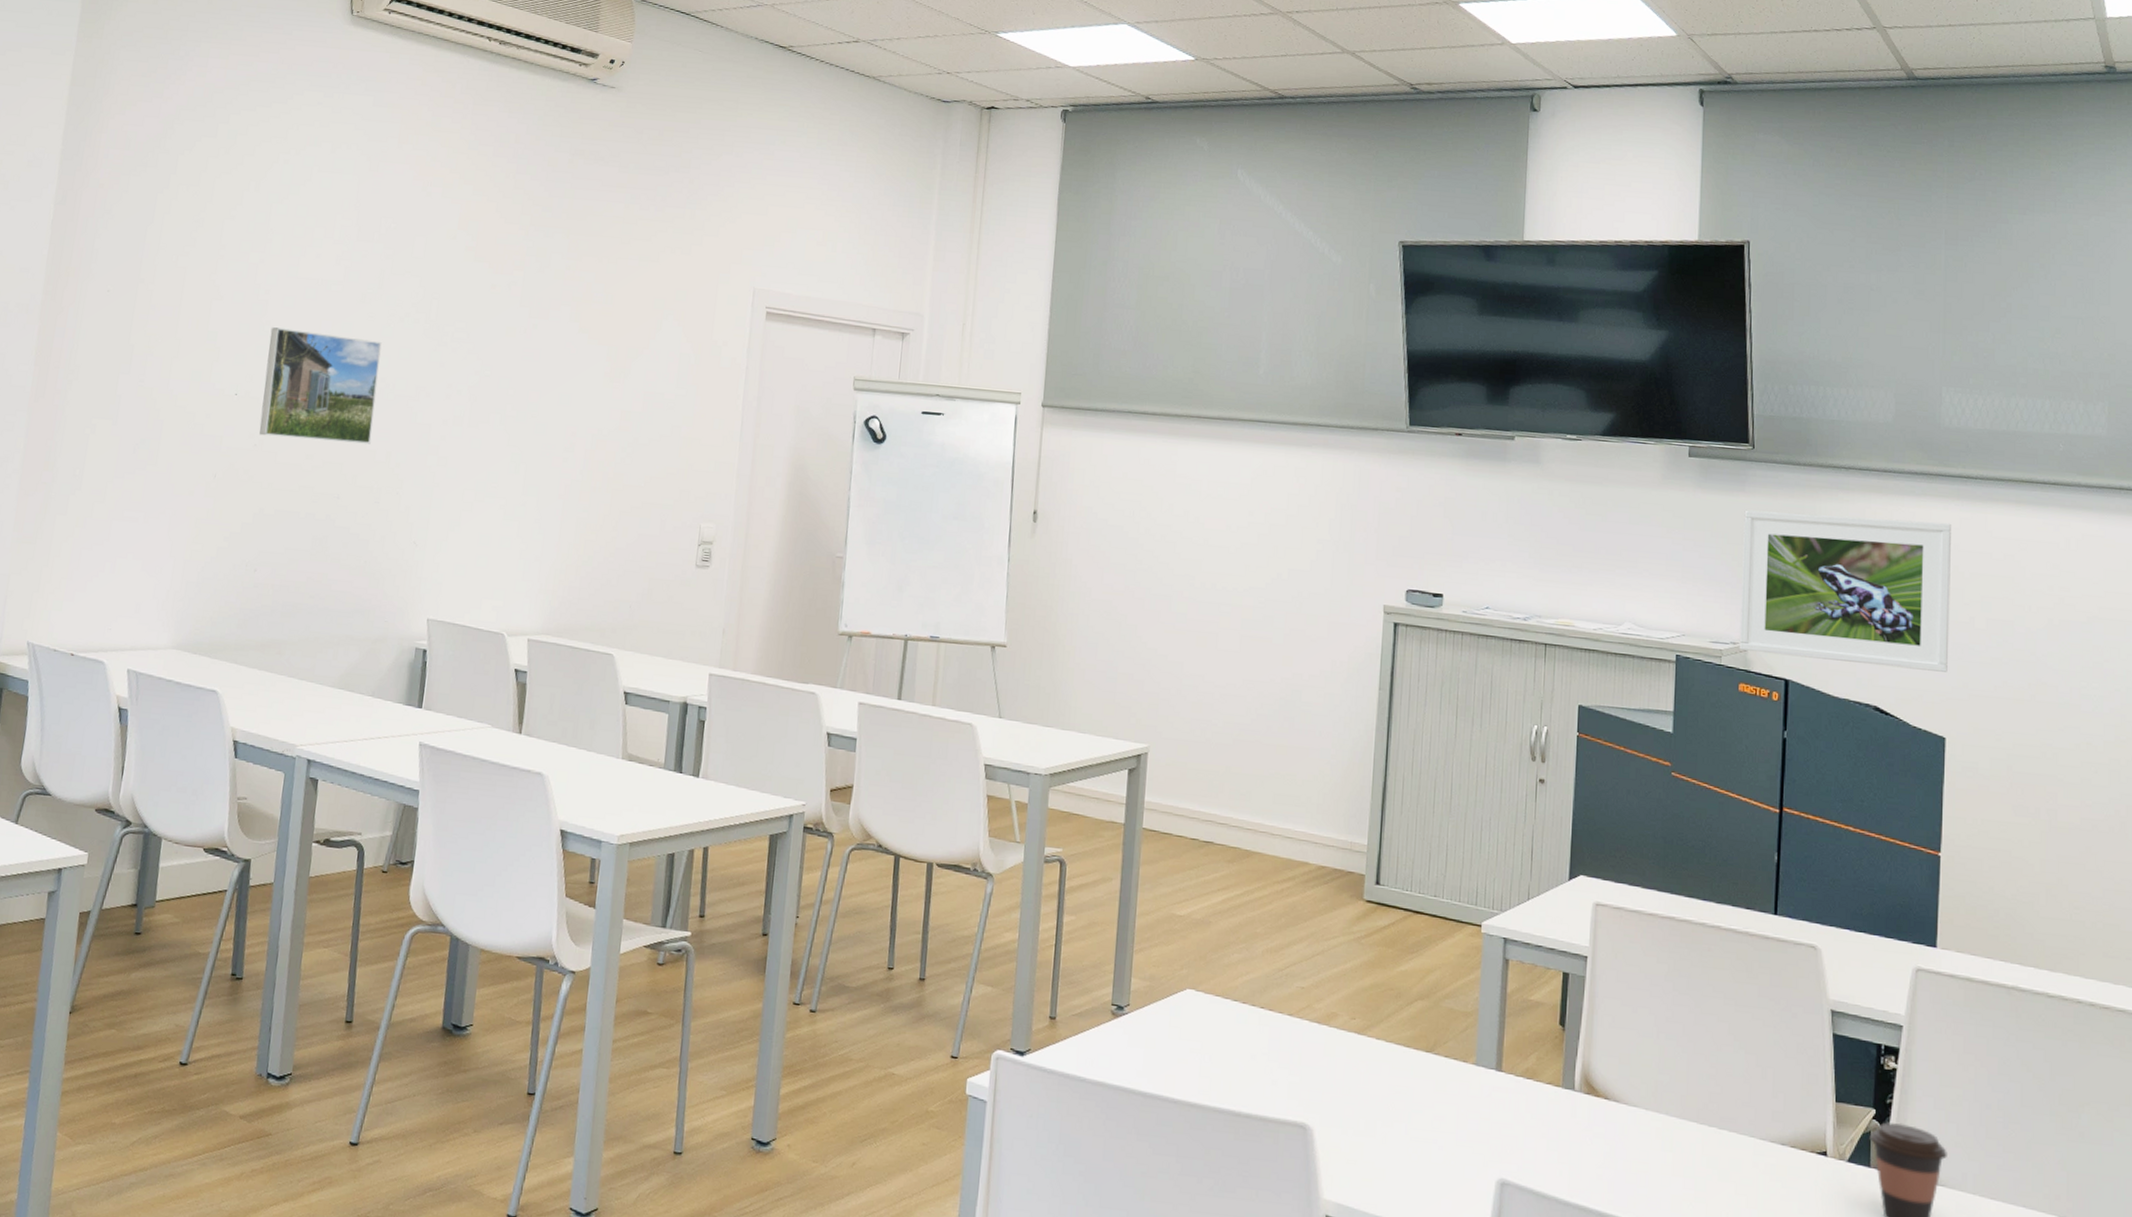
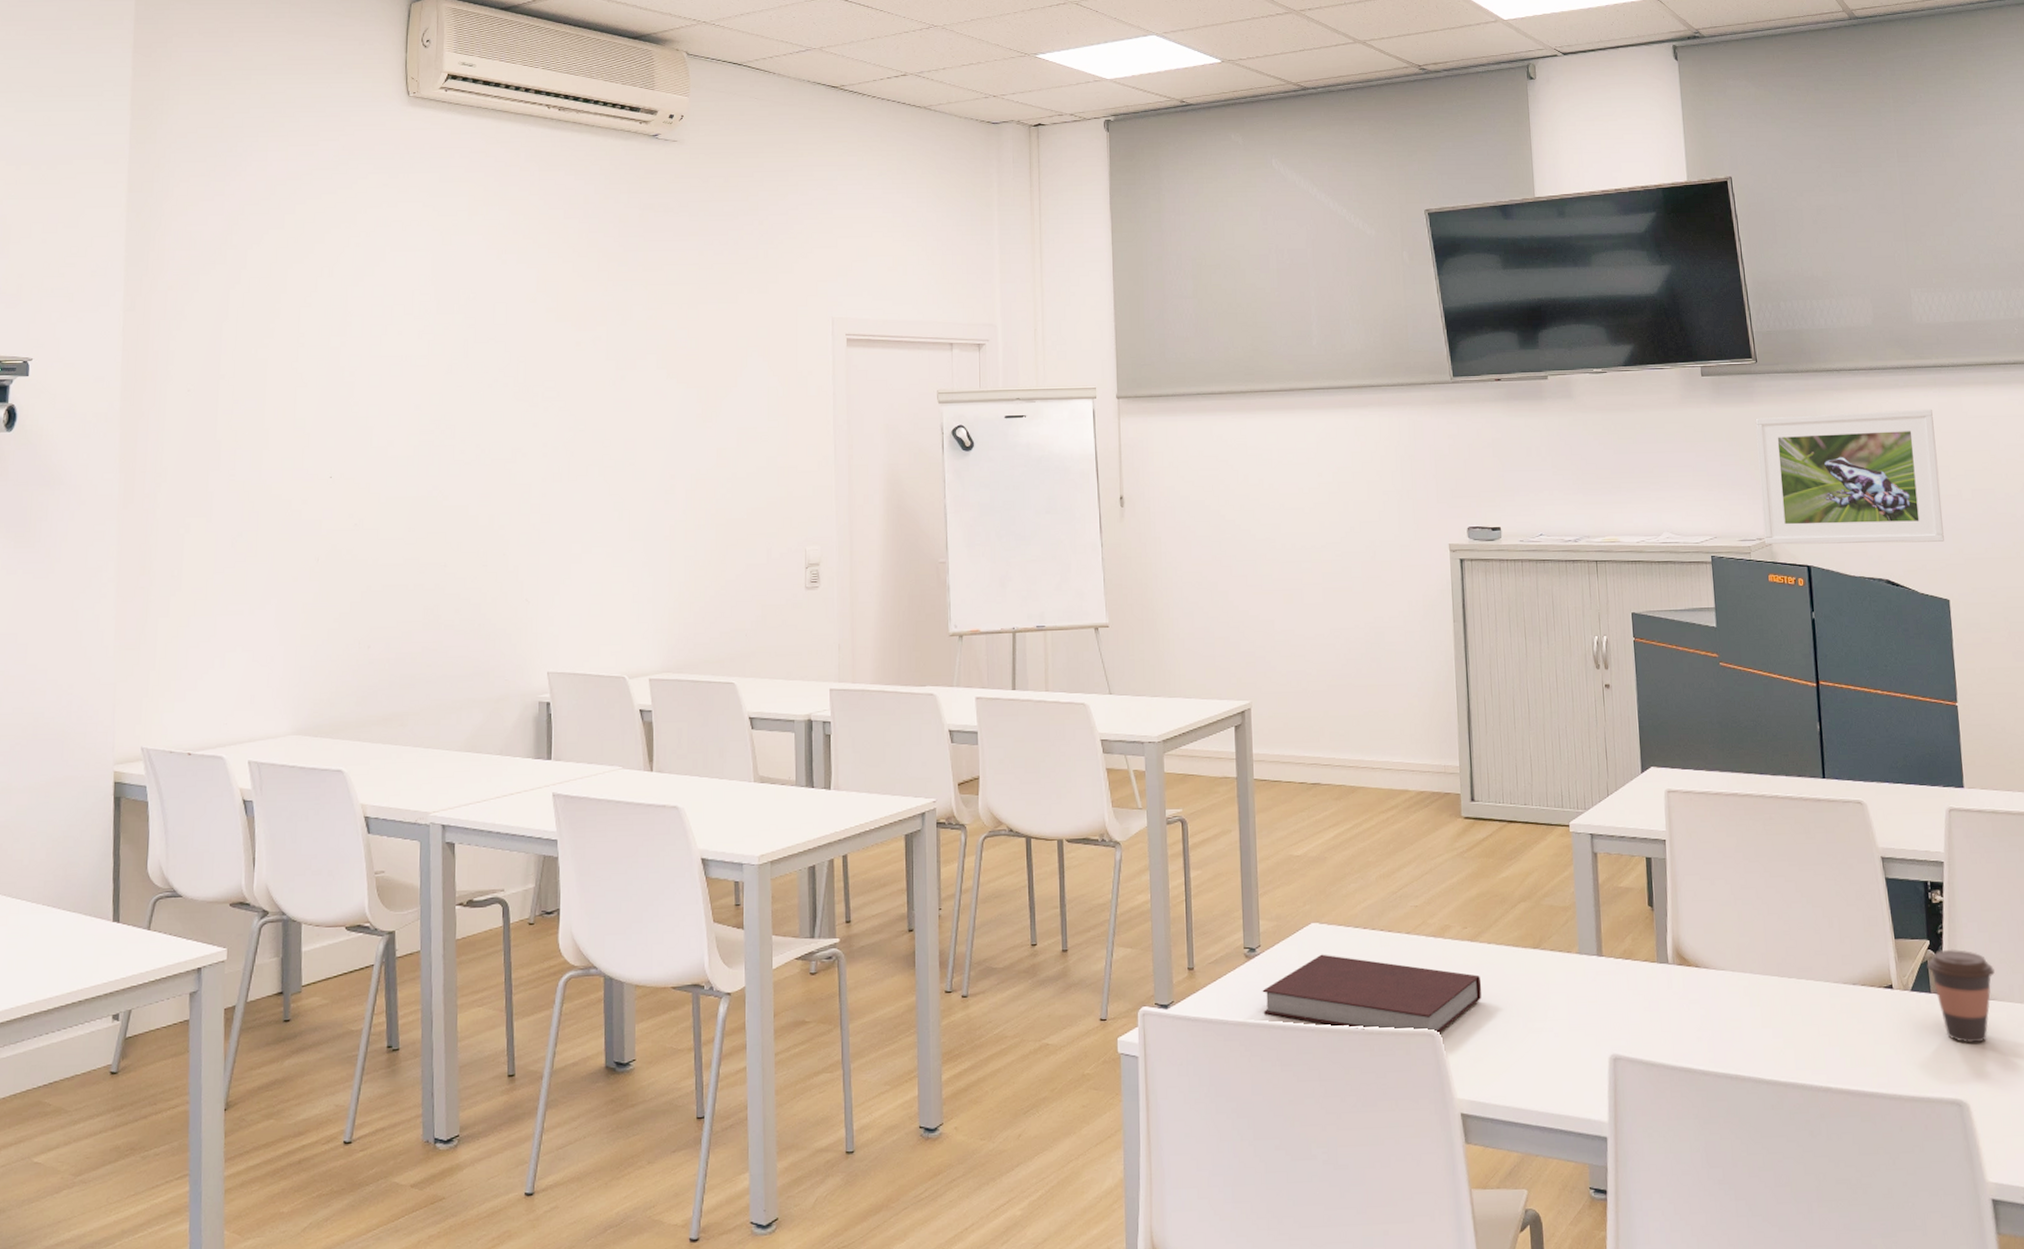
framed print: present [259,327,382,444] -> none [358,407,473,514]
notebook: none [1124,1023,1365,1128] -> present [1262,954,1482,1035]

